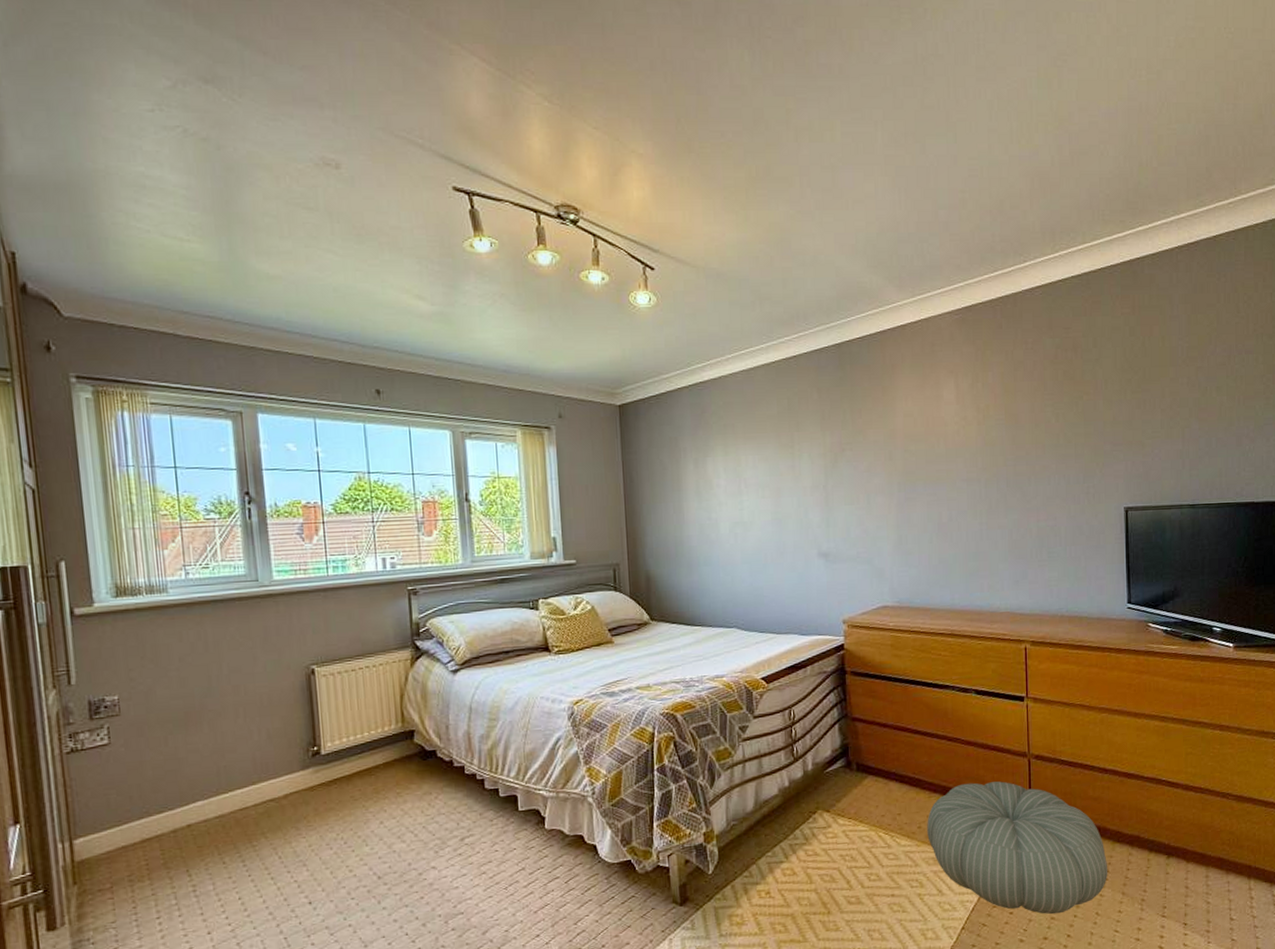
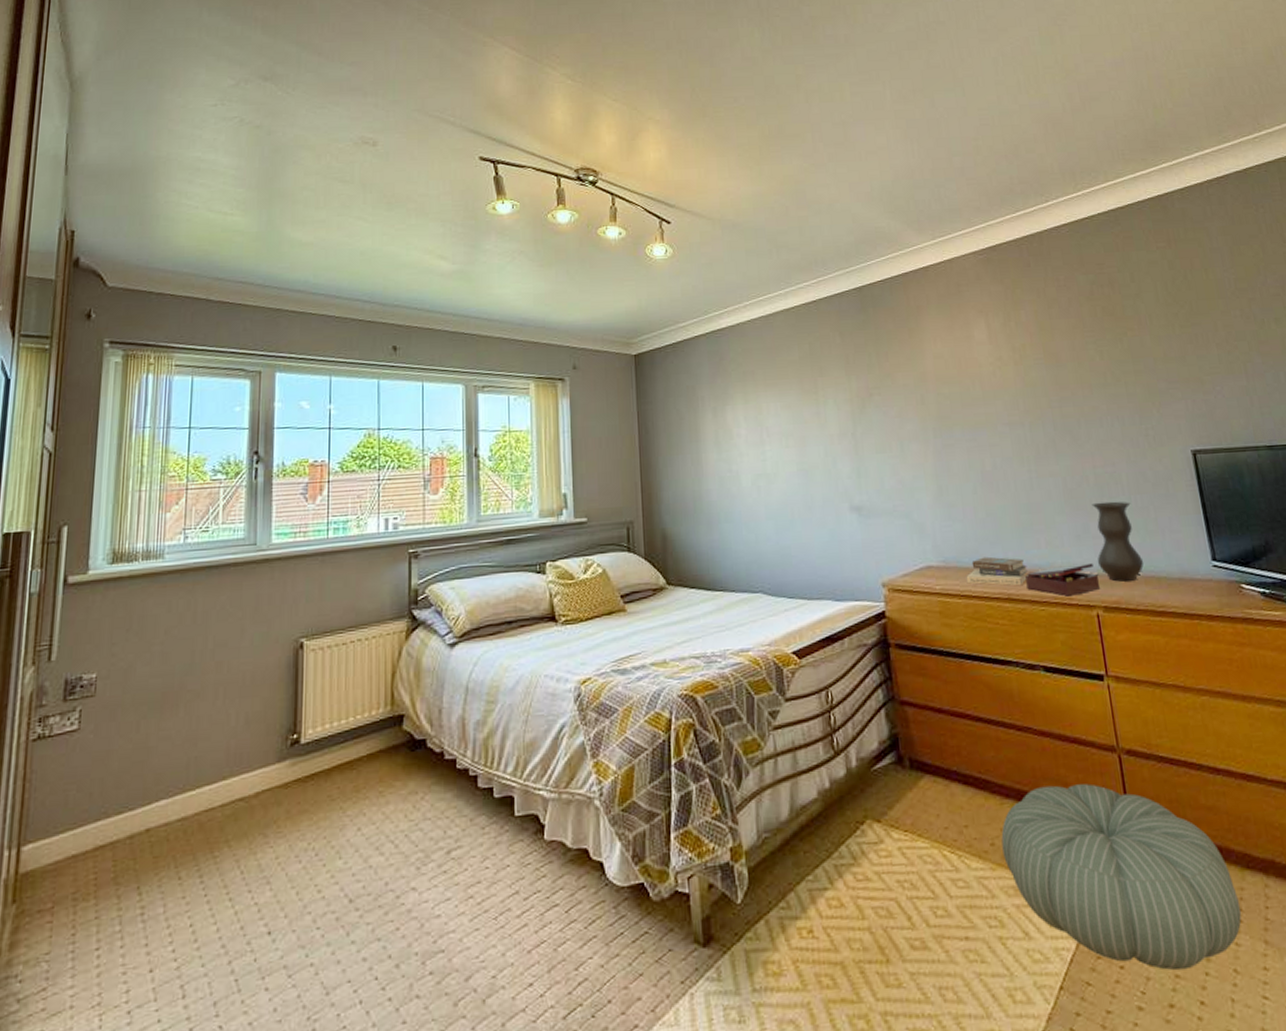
books: none [916,598,970,624] -> present [966,556,1028,587]
jewelry box: none [968,604,1030,633] -> present [1025,562,1100,597]
vase: none [1030,551,1069,620] -> present [1091,501,1144,582]

